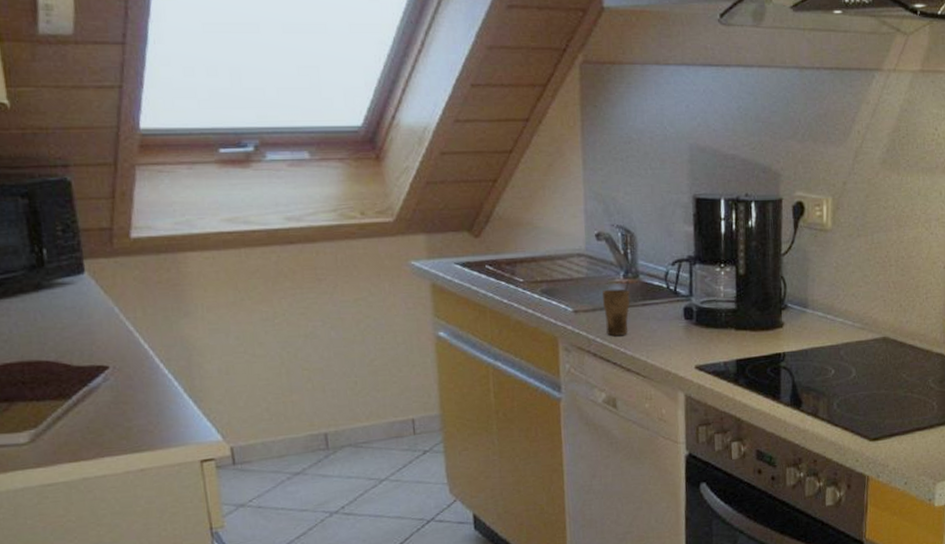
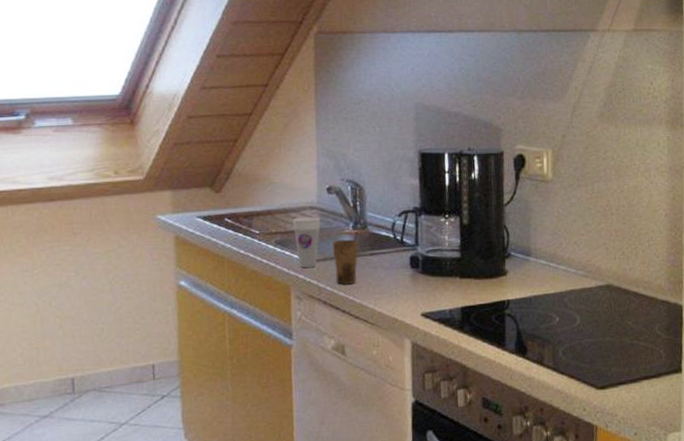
cup: none [560,264,590,319] -> present [293,216,321,269]

